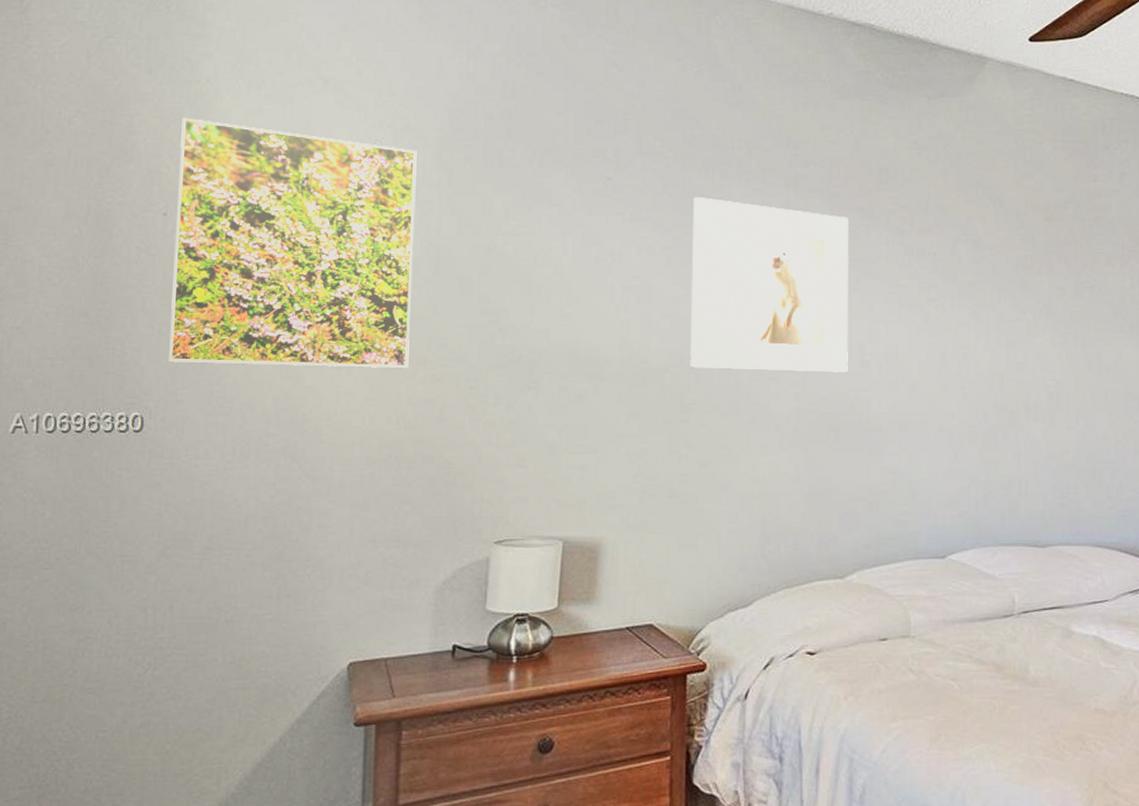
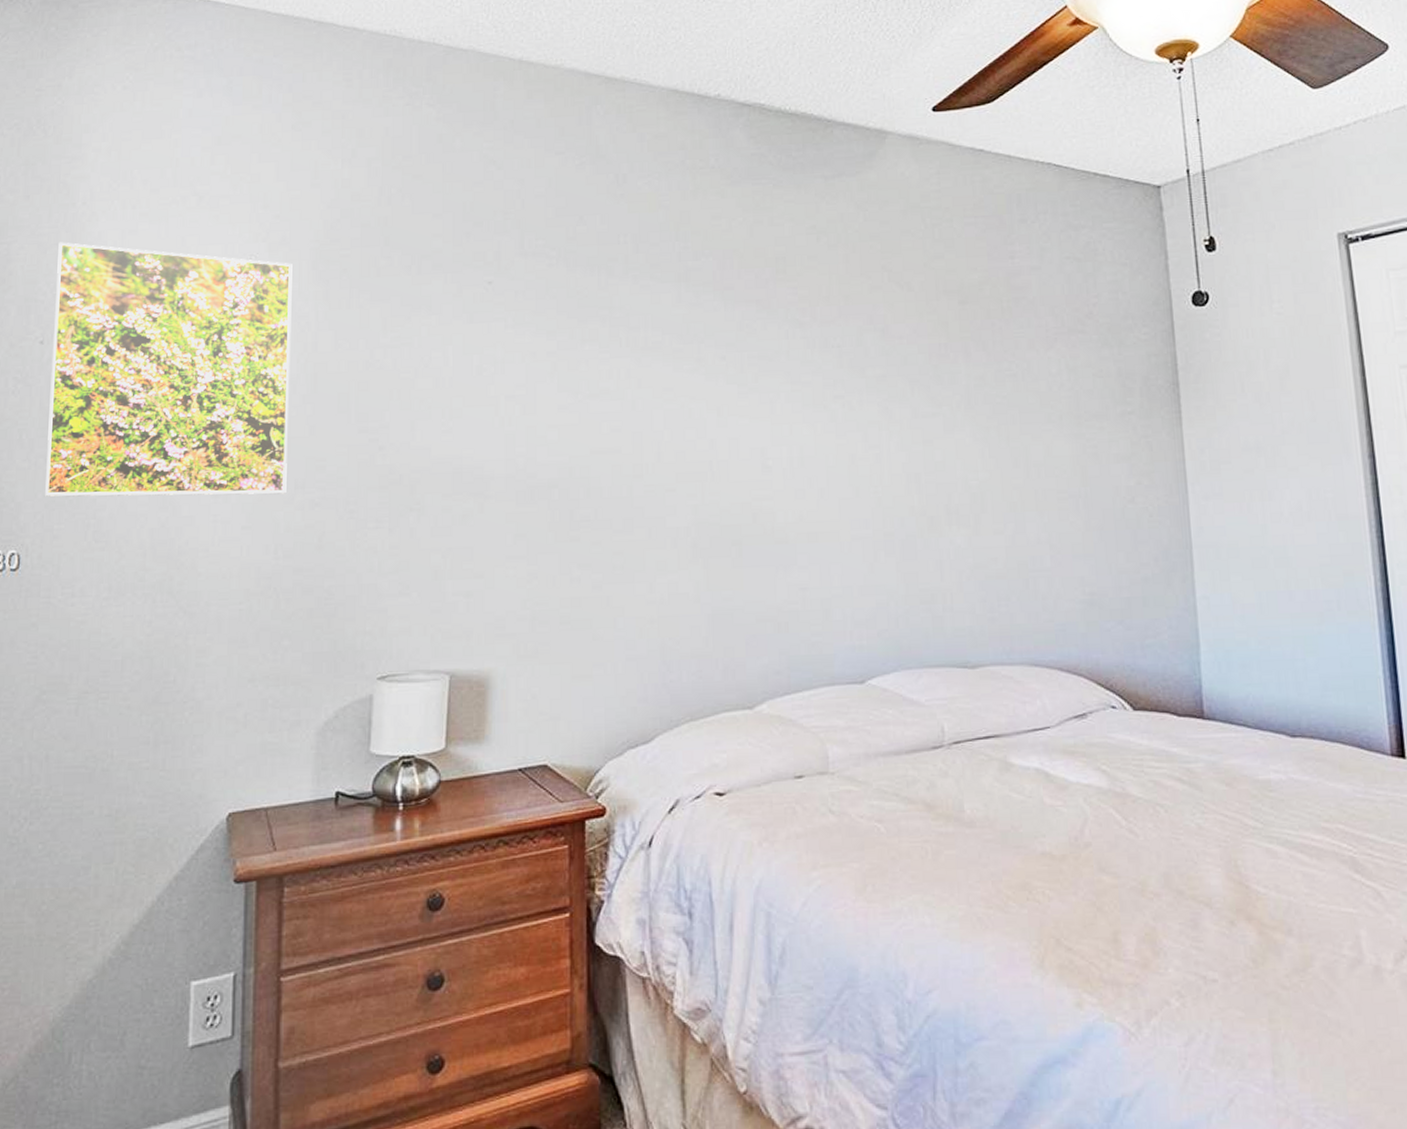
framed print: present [690,197,848,373] -> none [578,297,750,482]

